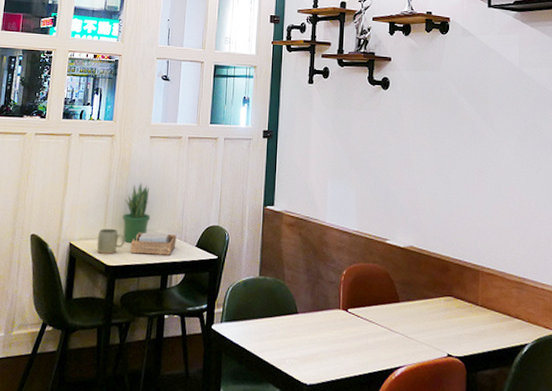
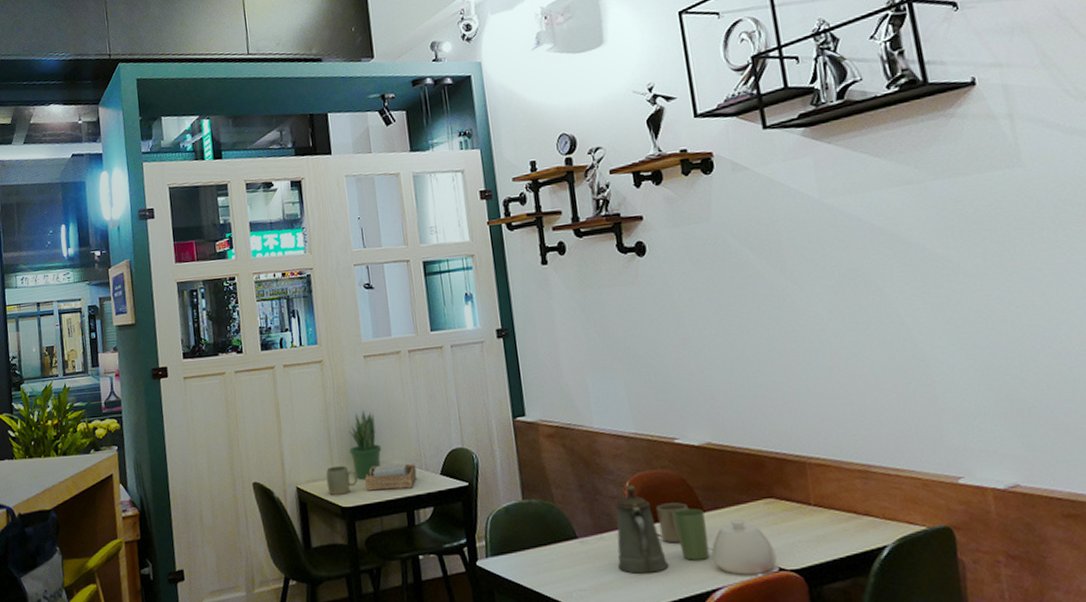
coffee pot: none [326,273,366,349] -> present [616,485,669,574]
mug: none [363,292,388,326] -> present [656,502,689,543]
cup: none [375,297,399,342] -> present [672,508,710,560]
sugar bowl: none [399,311,447,358] -> present [711,520,777,575]

